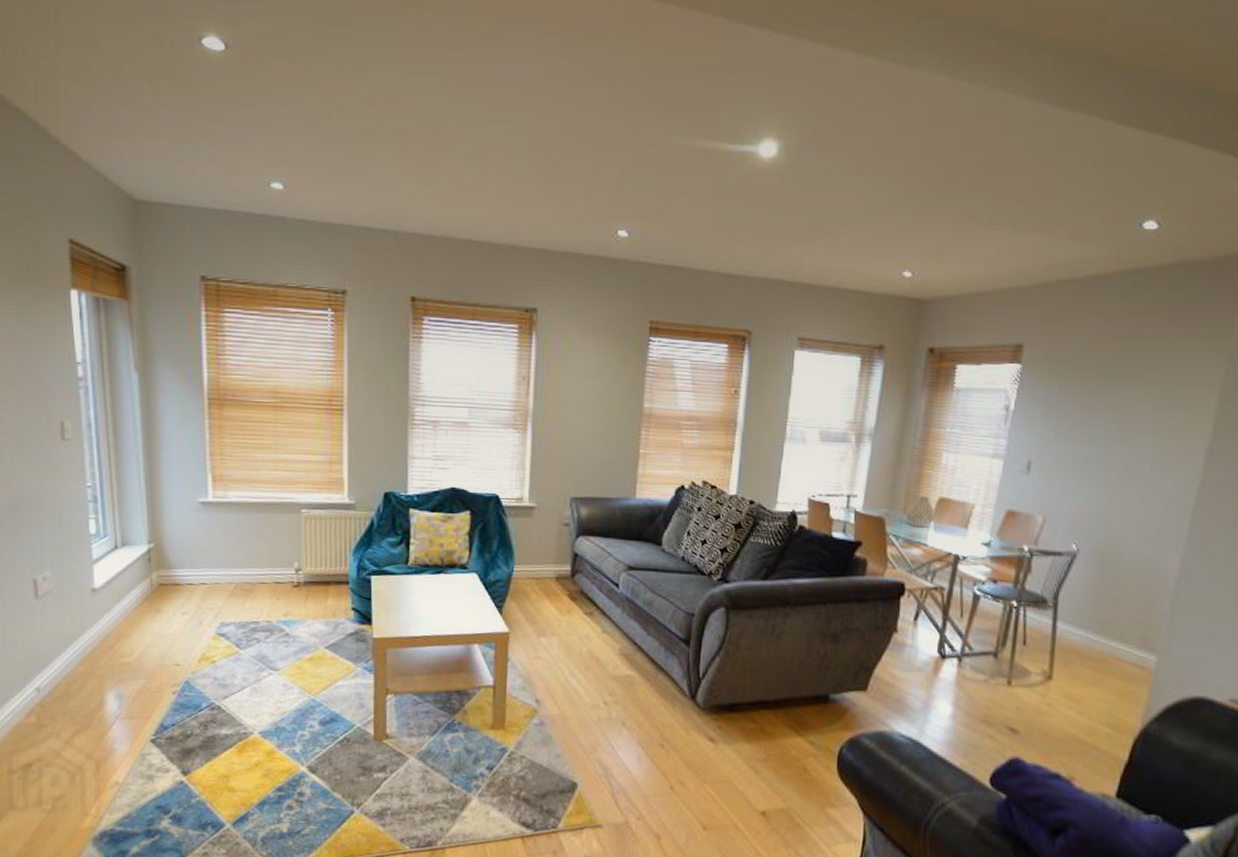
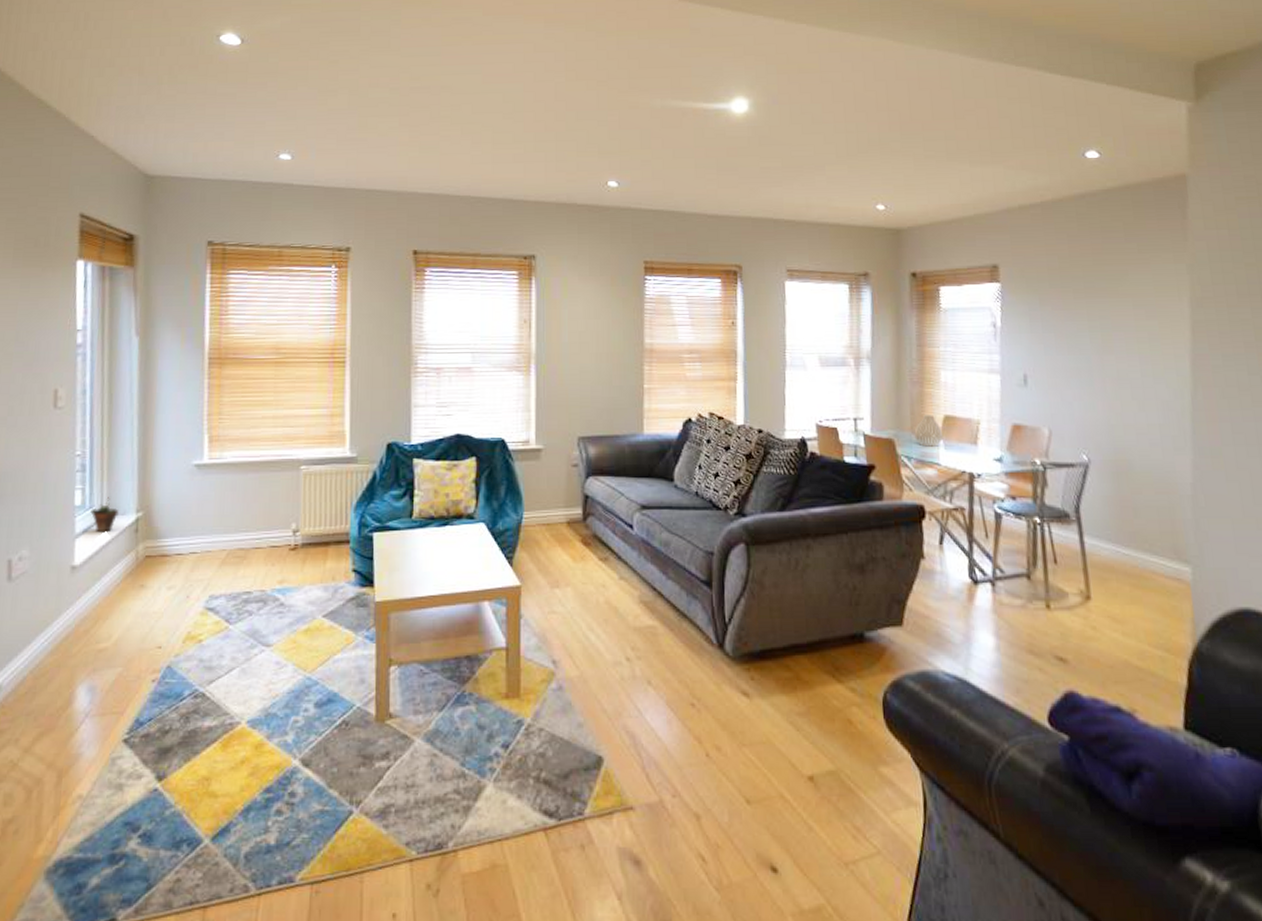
succulent plant: none [105,528,131,560] -> present [90,497,119,533]

